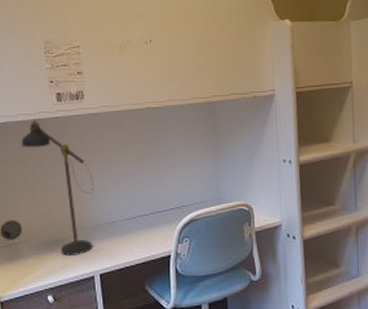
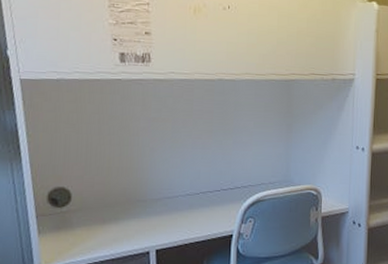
desk lamp: present [21,117,94,256] -> none [75,77,156,229]

